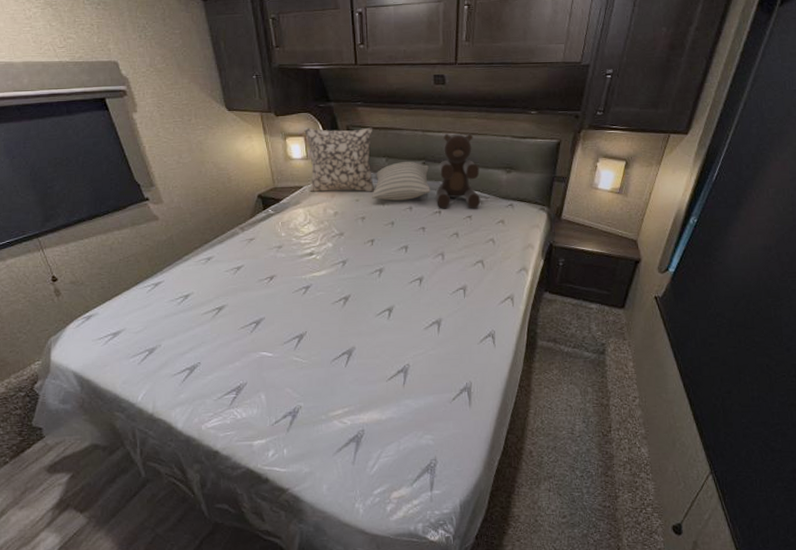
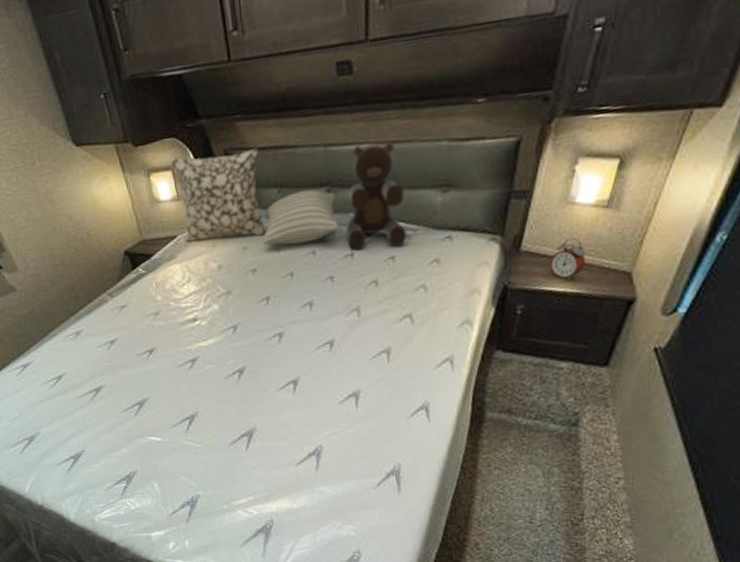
alarm clock: none [581,212,607,243] -> present [549,237,586,281]

